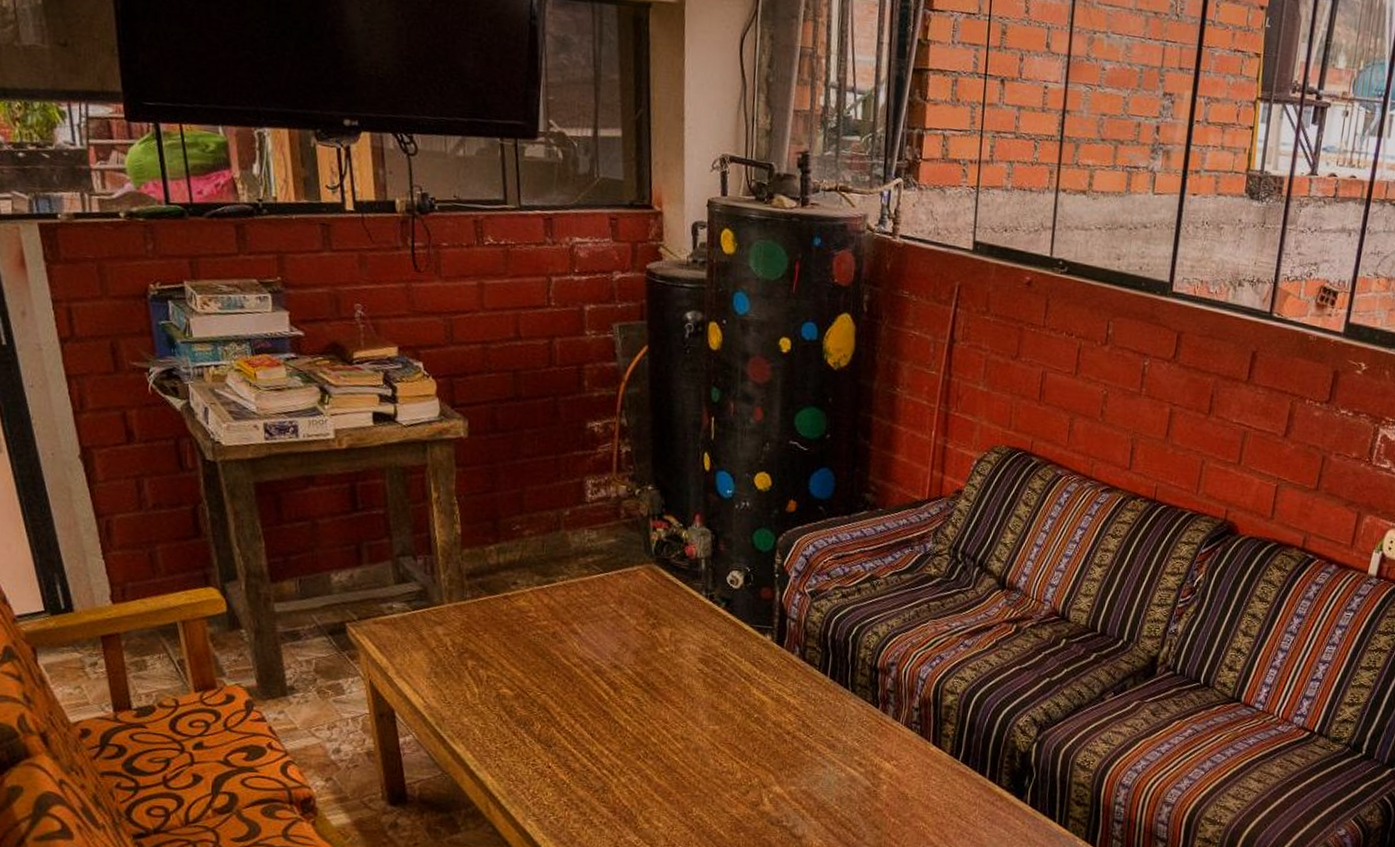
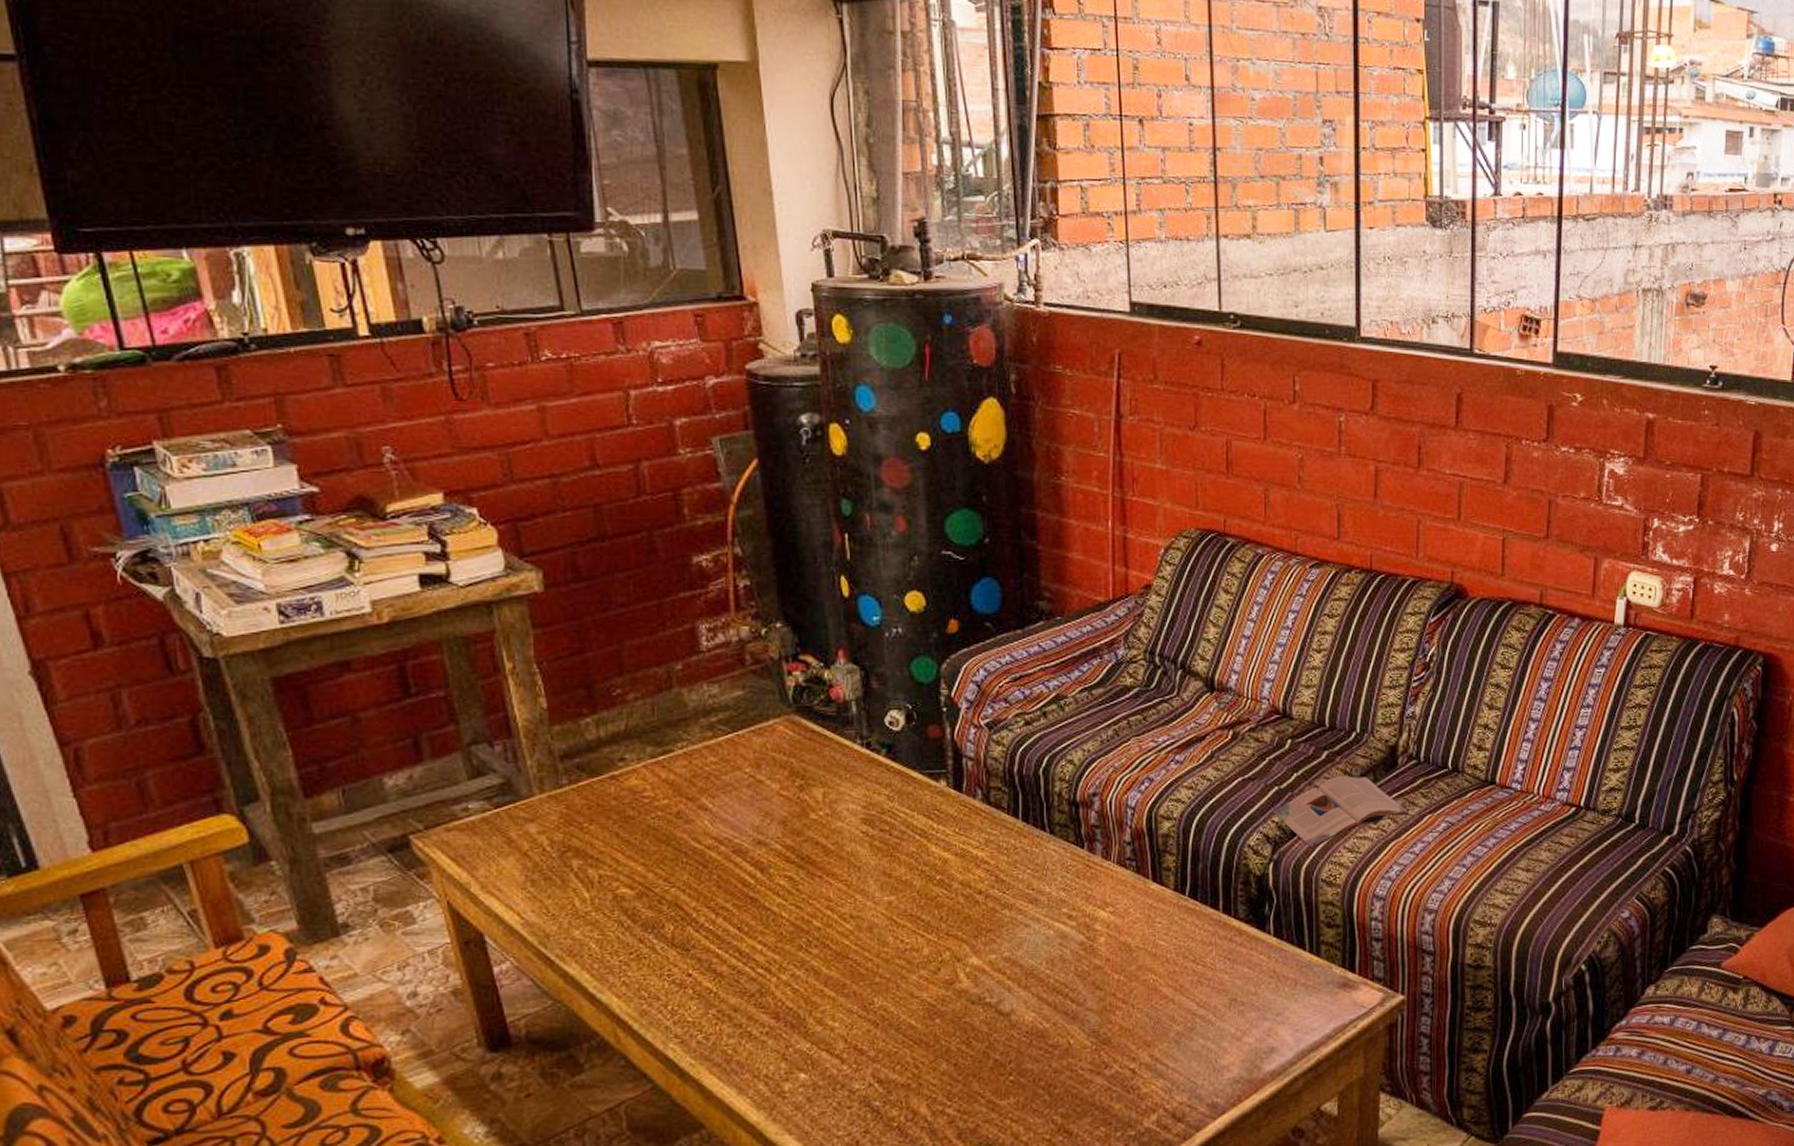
magazine: none [1041,676,1160,737] -> present [1272,776,1409,850]

